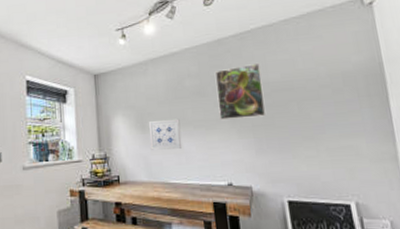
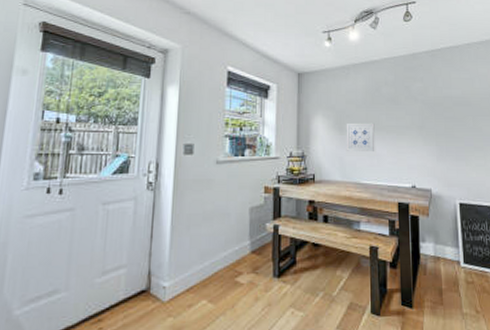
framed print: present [214,62,267,120] -> none [408,78,448,127]

